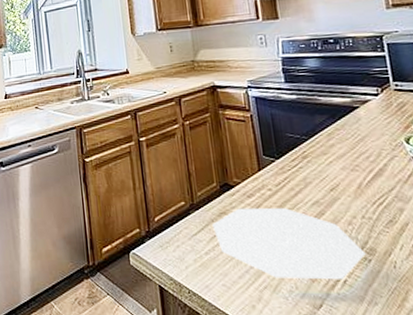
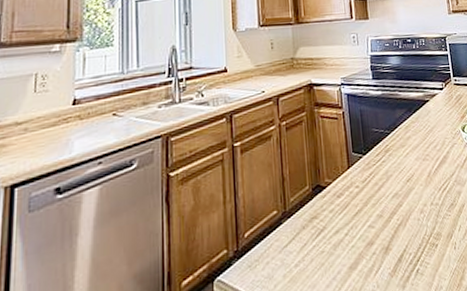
plate: present [213,207,366,280] -> none [304,204,434,280]

